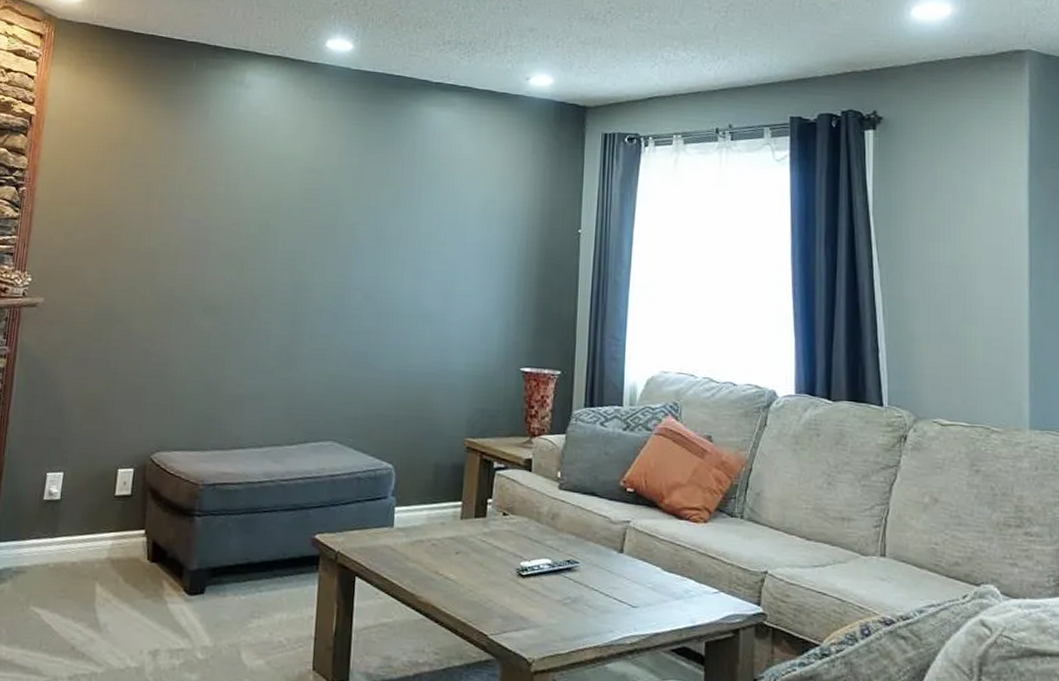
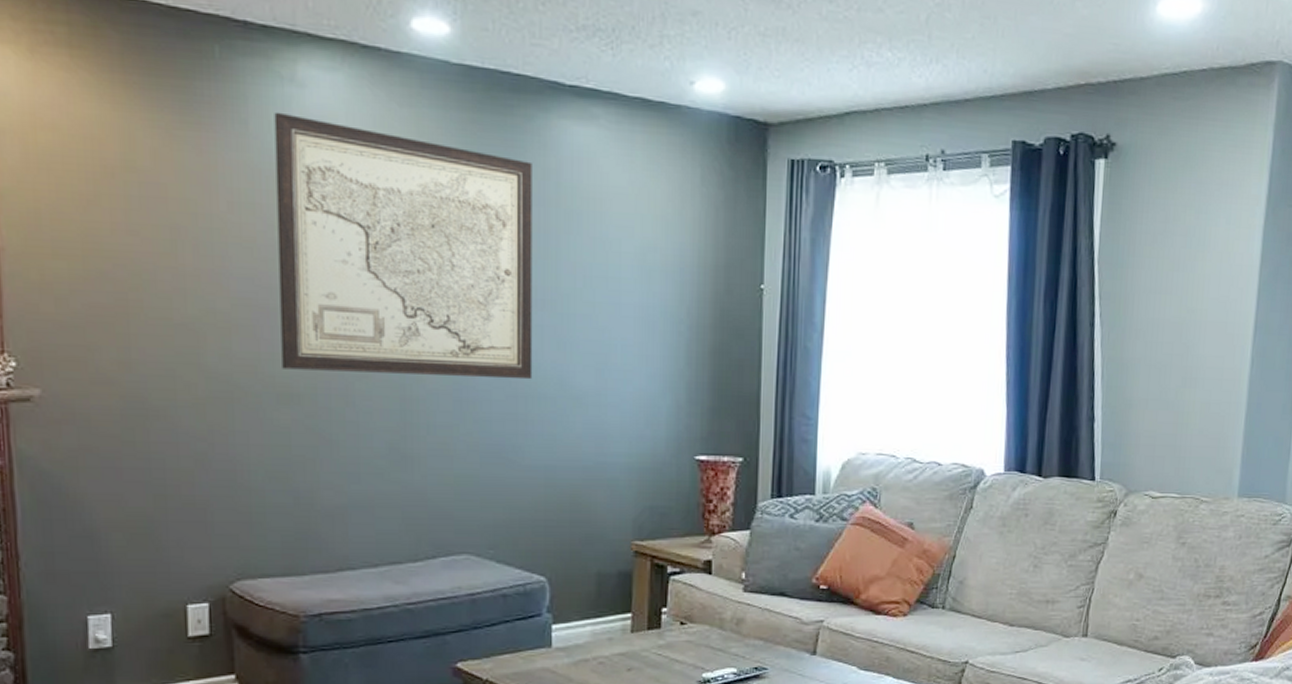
wall art: none [210,105,405,301] -> present [274,111,533,380]

